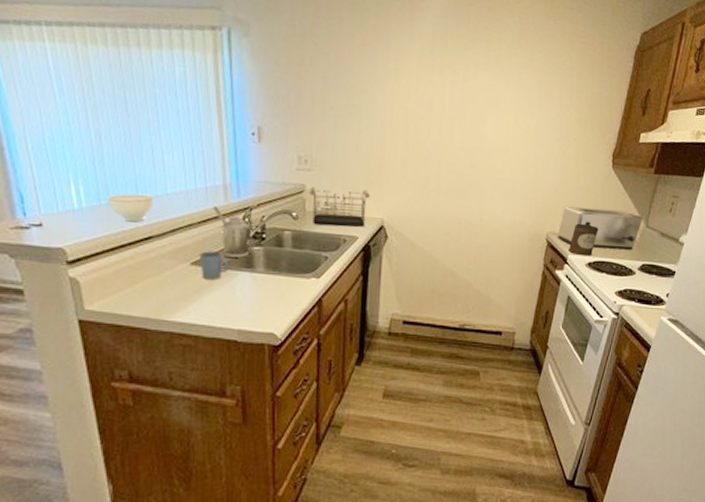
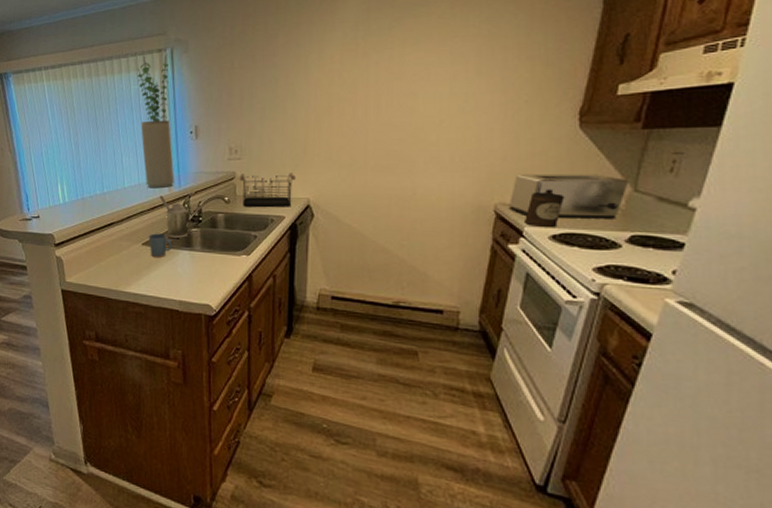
bowl: present [107,193,154,223] -> none [82,189,115,212]
vase: none [183,32,232,198] -> present [137,56,174,189]

